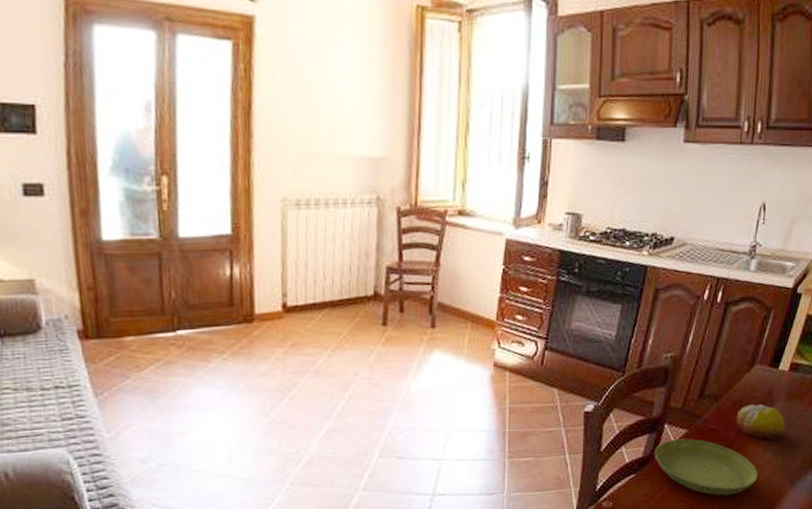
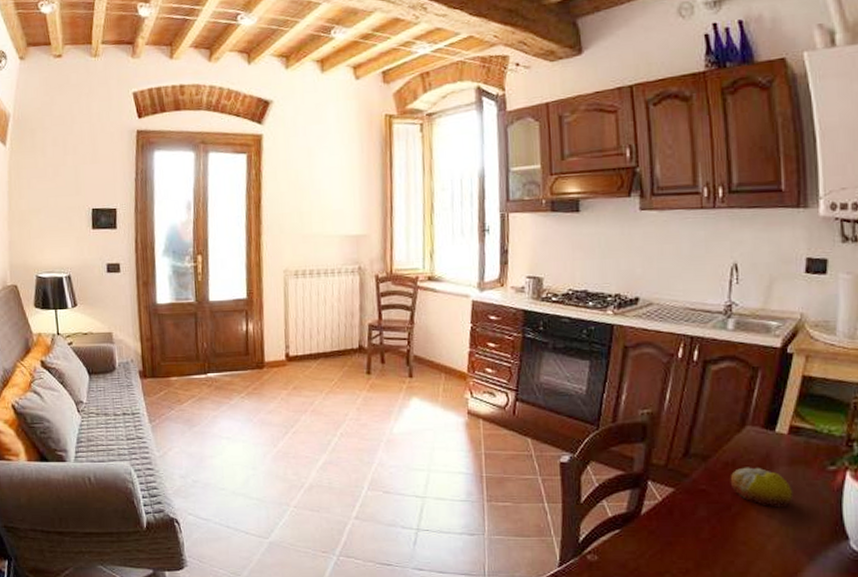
saucer: present [655,438,758,496] -> none [640,497,765,563]

